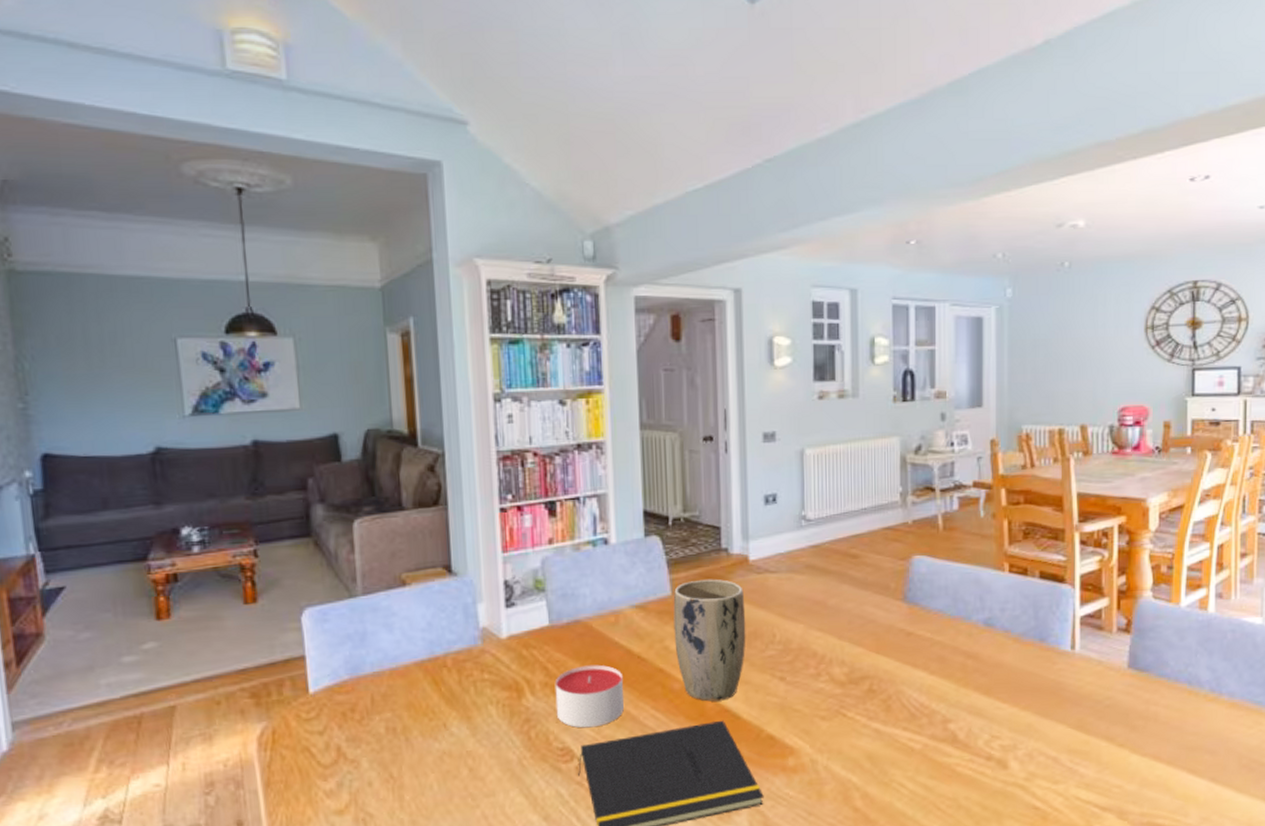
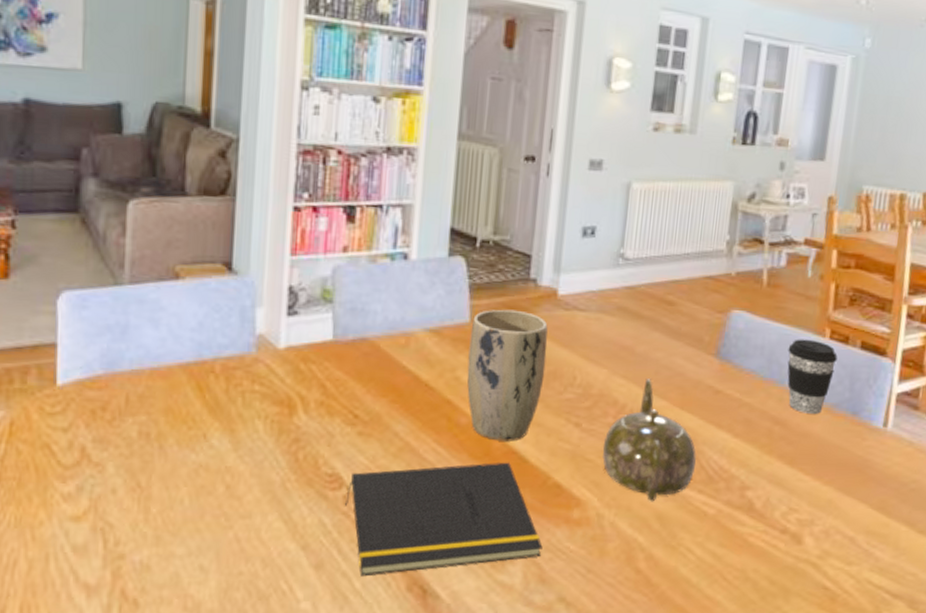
candle: present [555,664,624,728] -> none [329,387,406,455]
teapot: none [809,629,898,744] -> present [603,379,697,502]
coffee cup: none [971,575,1019,645] -> present [787,339,838,414]

